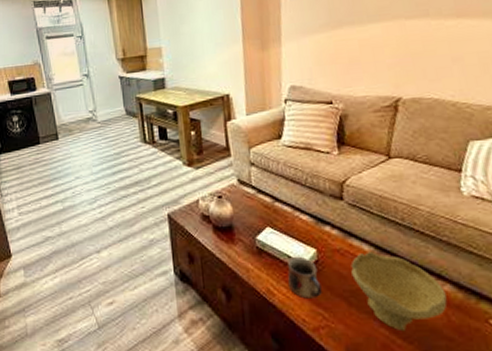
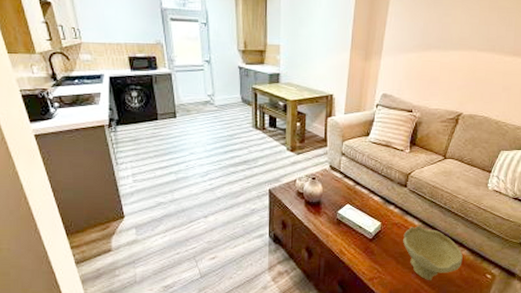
mug: present [287,256,322,299] -> none [357,227,380,258]

